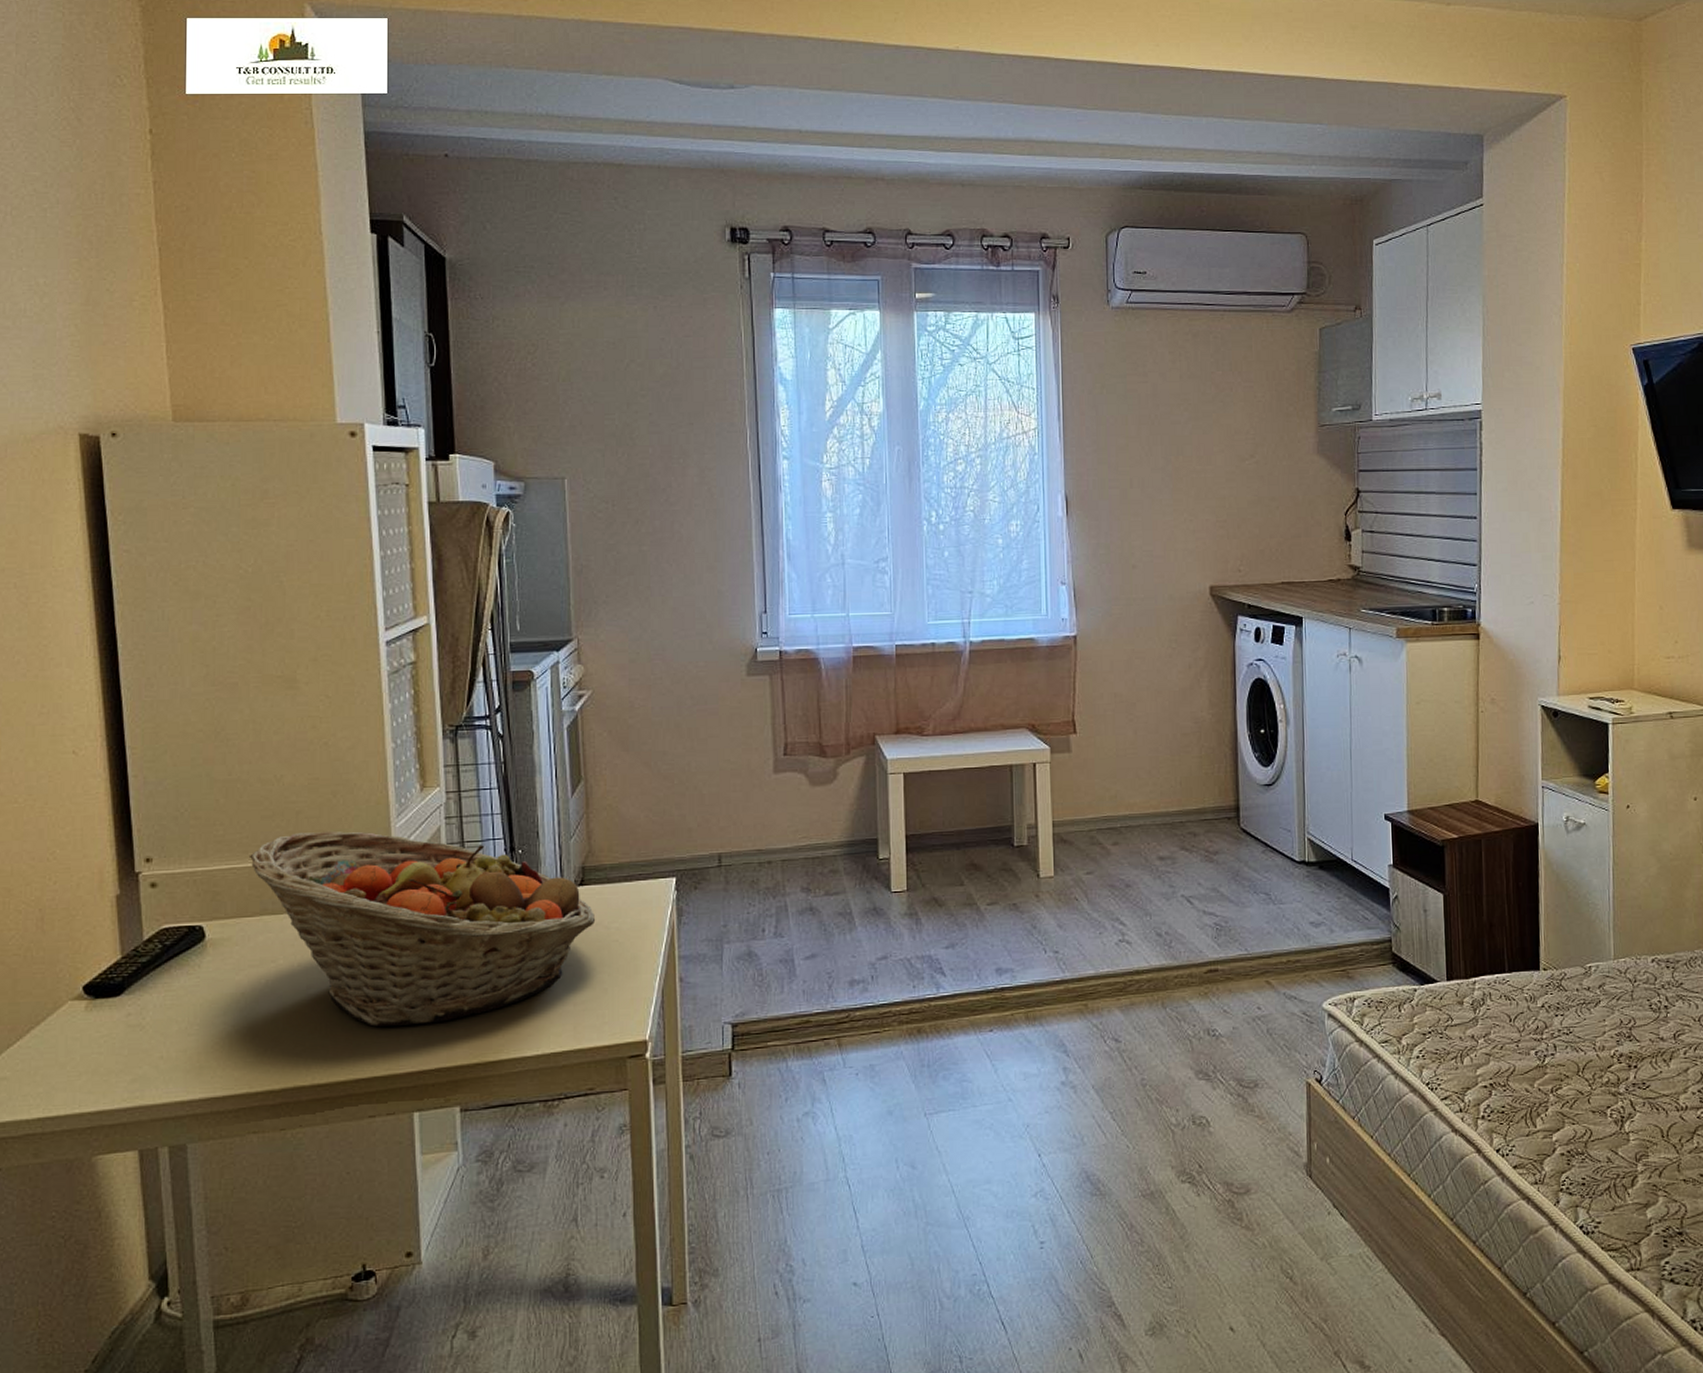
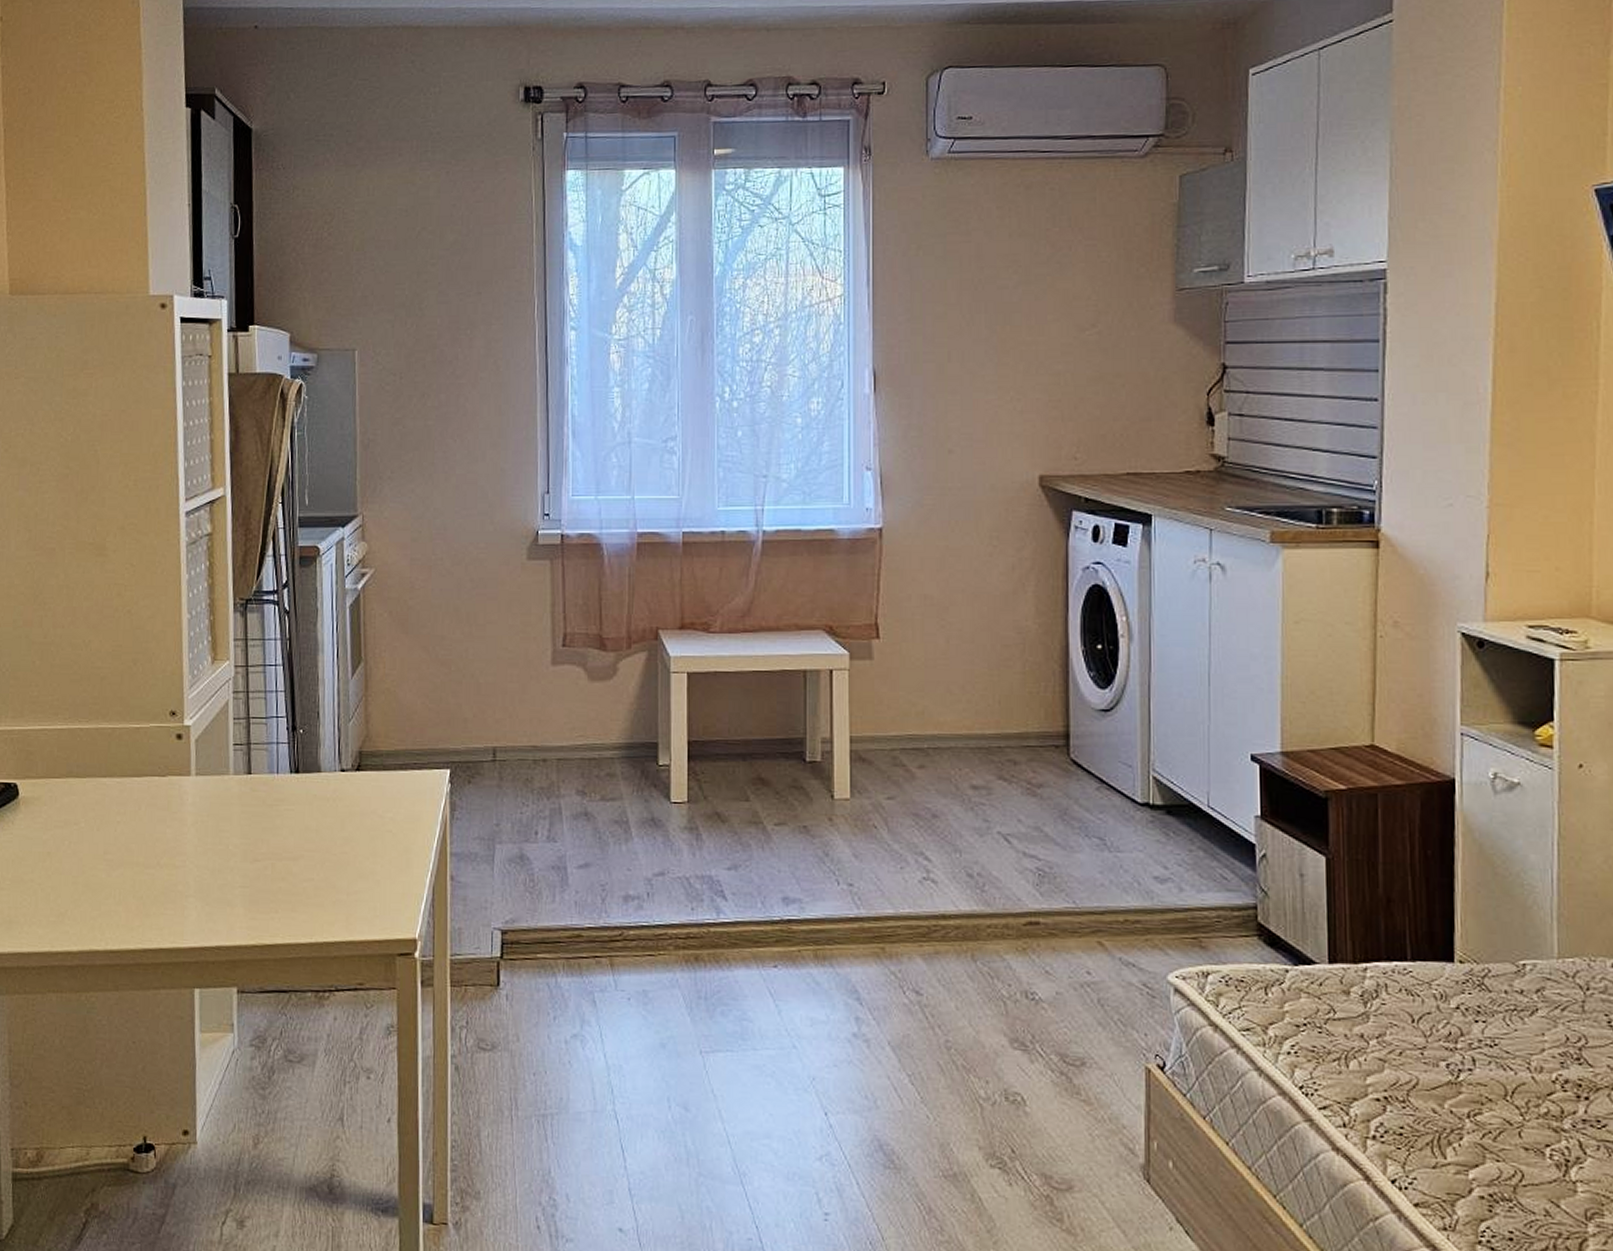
fruit basket: present [248,830,596,1027] -> none [58,698,371,900]

